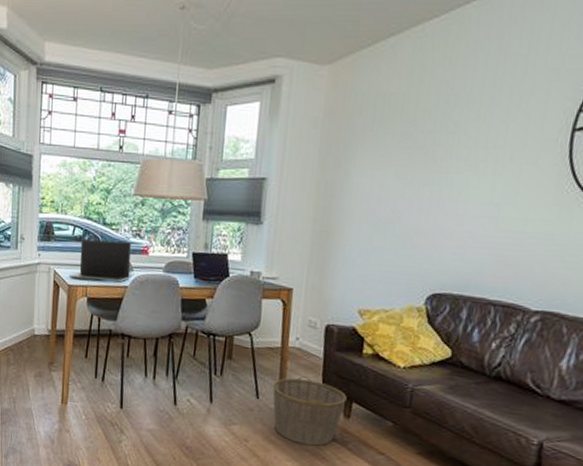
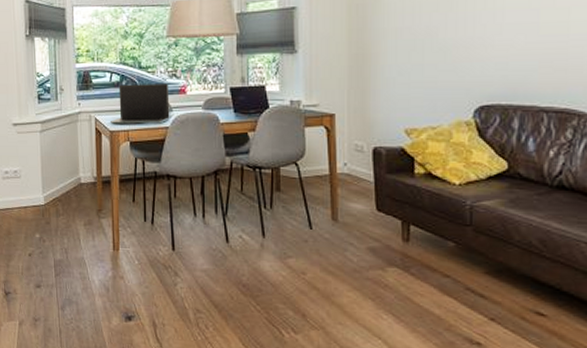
basket: present [272,376,347,446] -> none [324,202,403,273]

